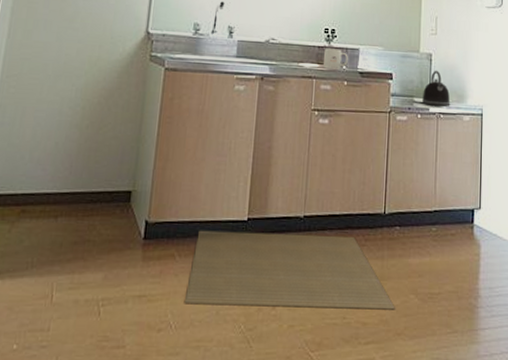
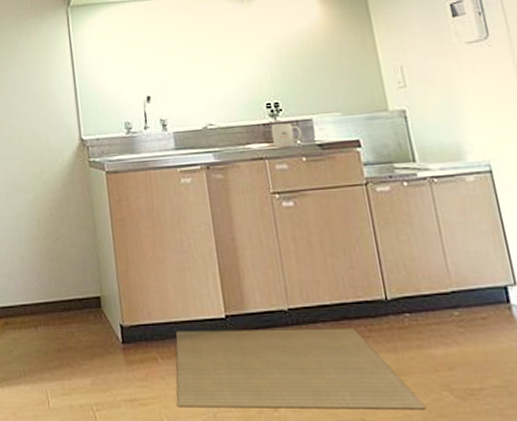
kettle: present [421,70,451,107] -> none [403,127,444,170]

